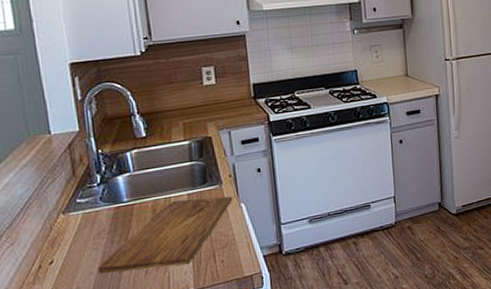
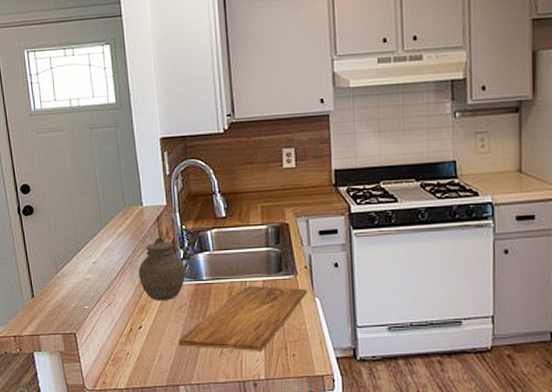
jar: none [47,164,104,232] -> present [138,237,186,301]

